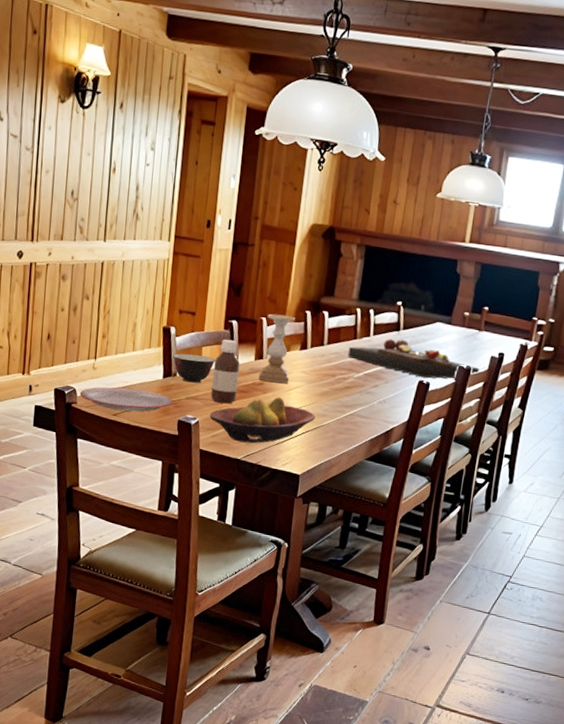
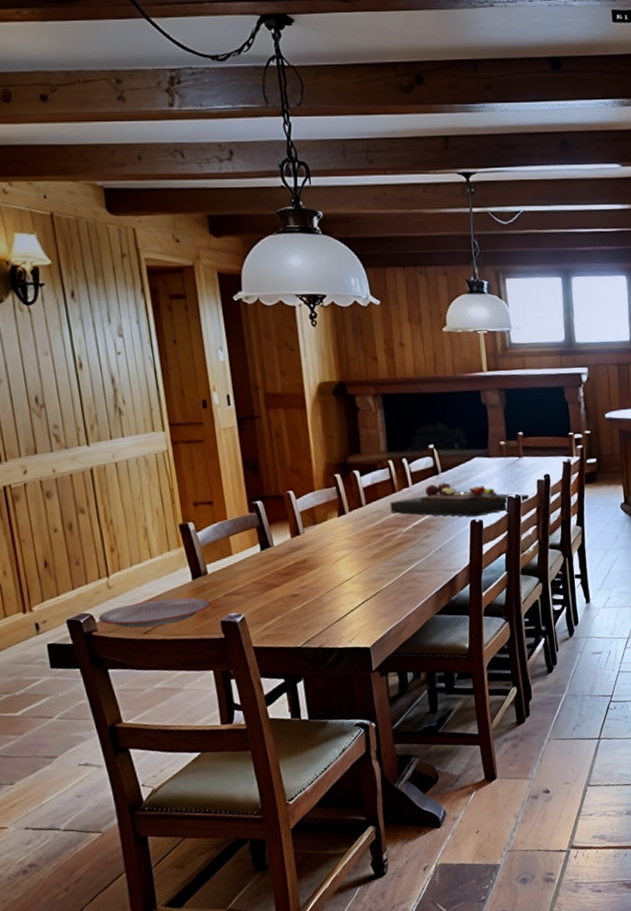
soup bowl: present [172,353,215,383] -> none [198,545,248,579]
fruit bowl: present [209,397,316,444] -> none [255,571,373,629]
bottle: present [210,339,240,404] -> none [246,522,281,593]
candle holder: present [258,313,295,383] -> none [294,483,335,558]

